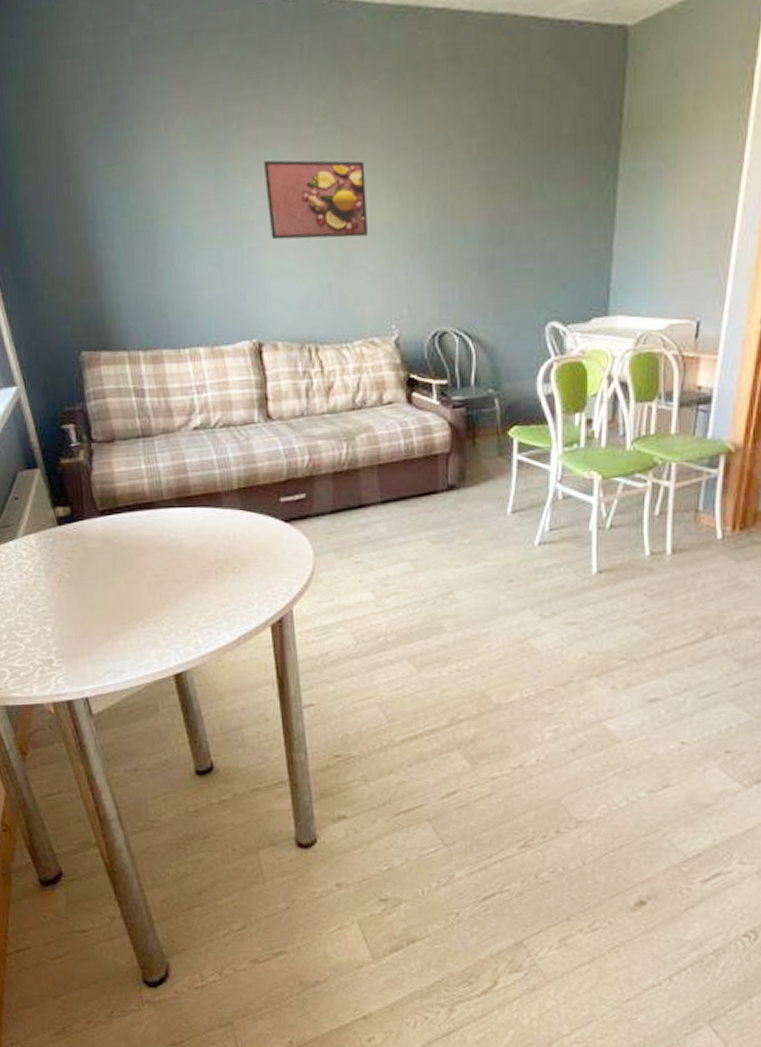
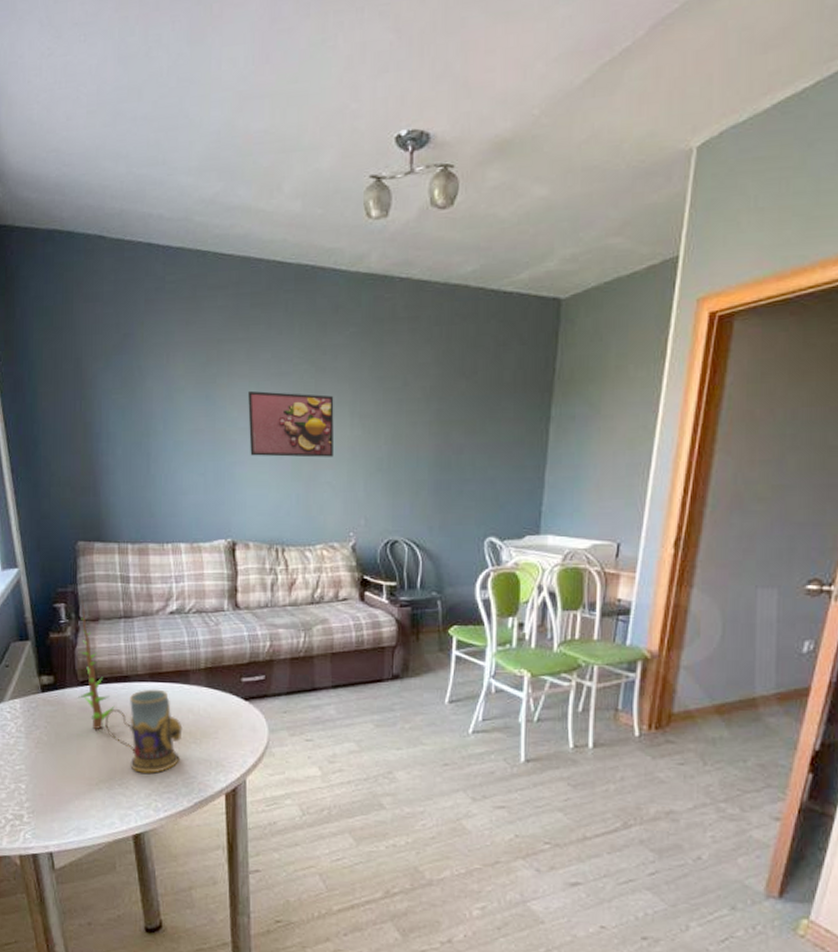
plant: none [92,419,141,563] -> present [77,600,115,729]
mug: none [132,515,219,608] -> present [105,689,183,773]

